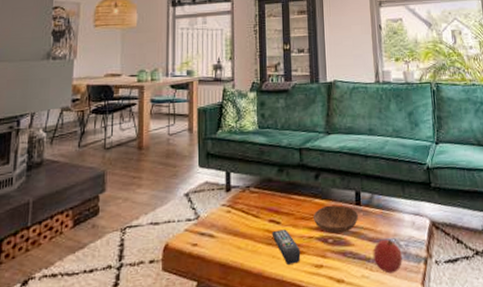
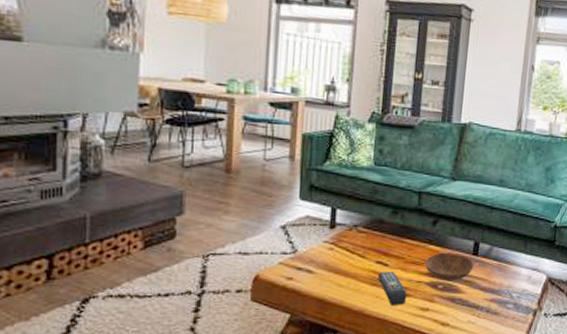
fruit: present [373,239,402,274] -> none [482,290,513,321]

